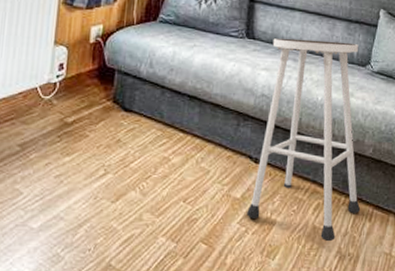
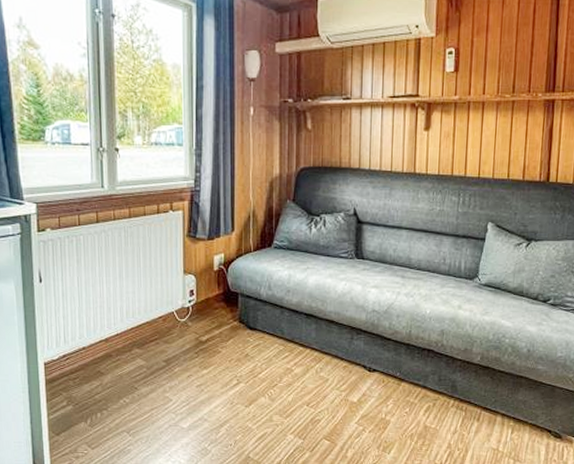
stool: present [247,38,361,242] -> none [363,256,469,439]

